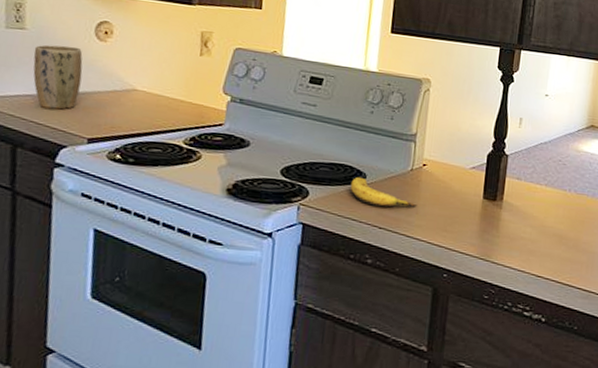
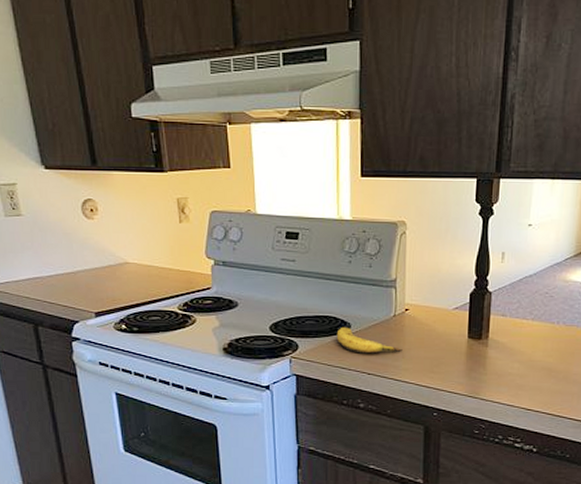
plant pot: present [33,44,83,110] -> none [33,227,80,288]

